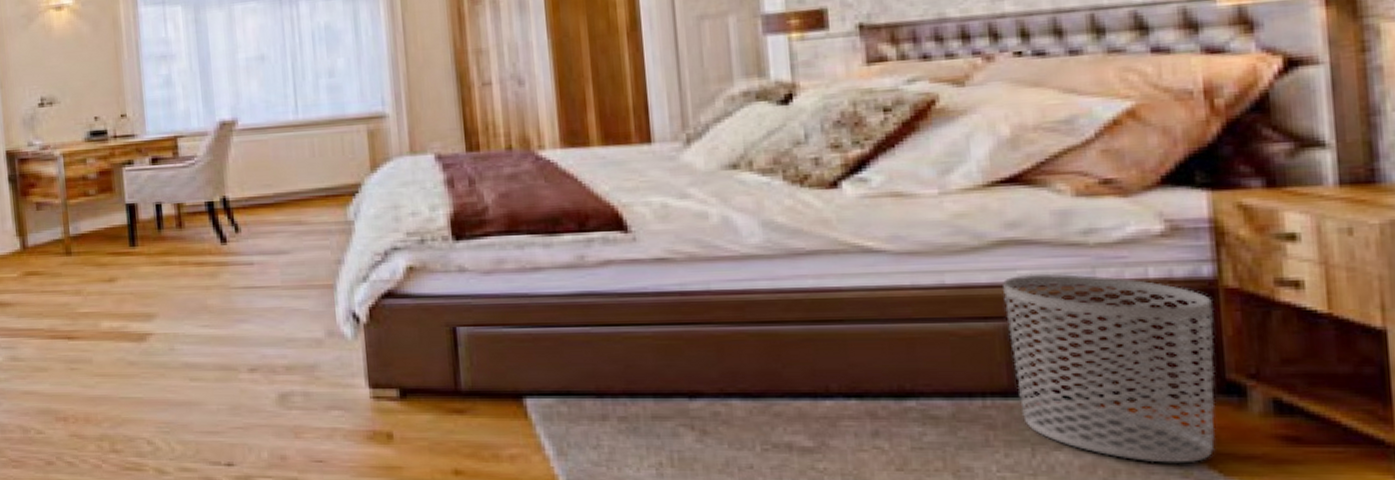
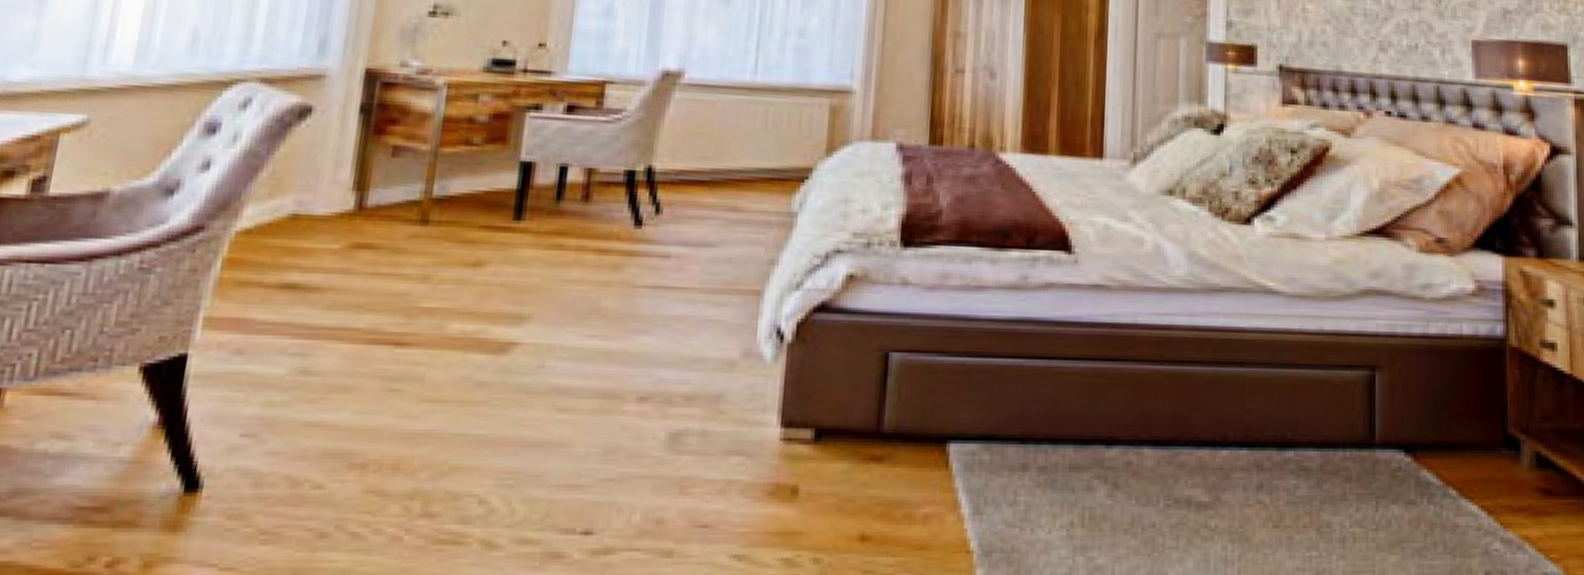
waste bin: present [1003,274,1216,463] -> none [1365,324,1503,516]

